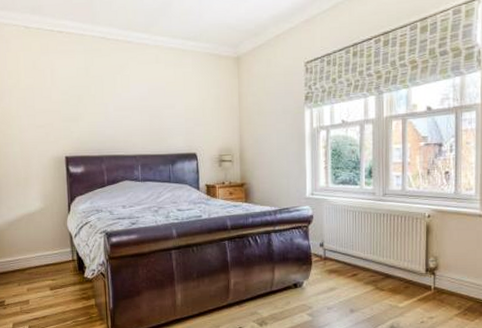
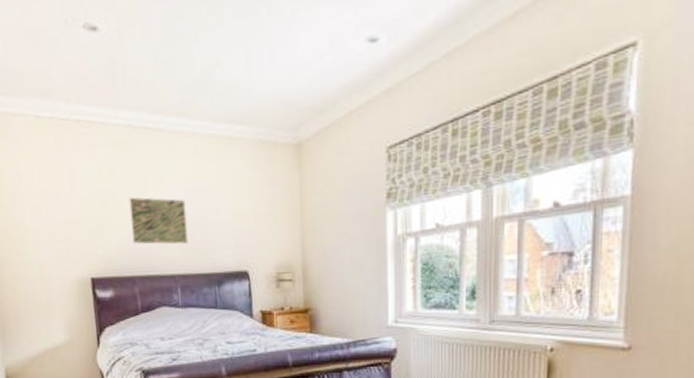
wall art: none [100,93,148,131] -> present [129,197,189,245]

